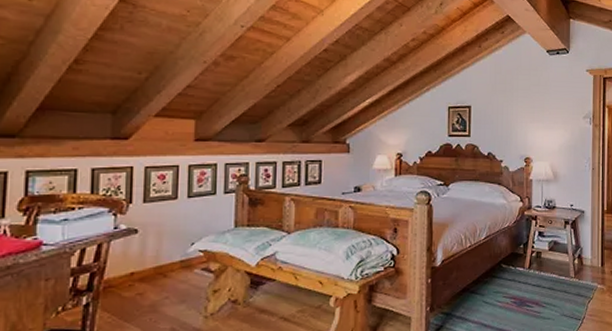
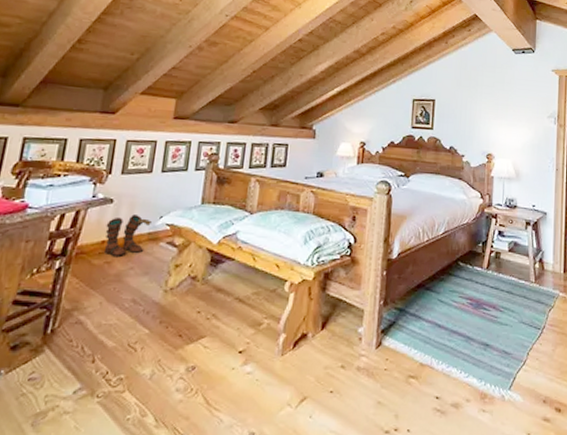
boots: none [133,243,184,287] -> present [103,214,153,256]

